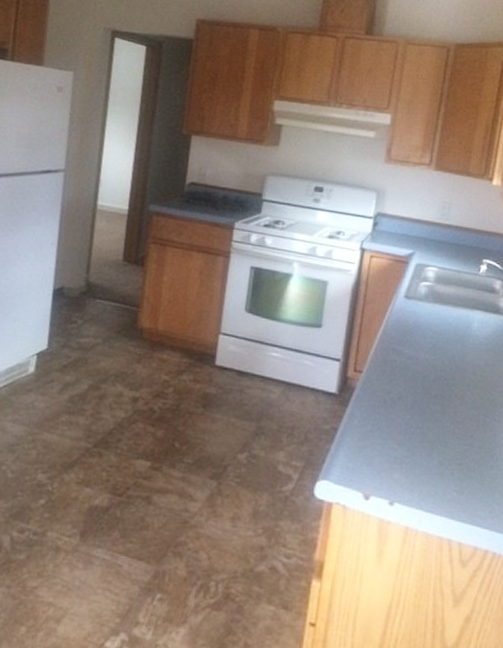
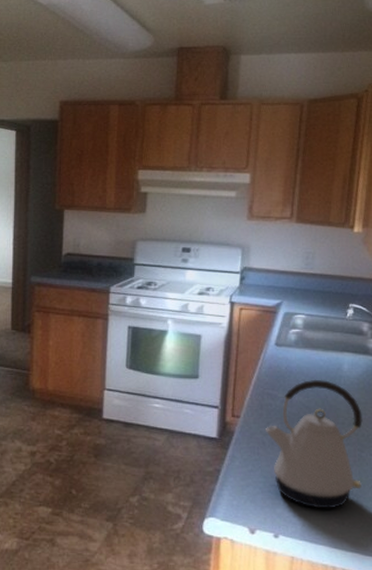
kettle: none [387,337,489,477] -> present [264,379,363,509]

